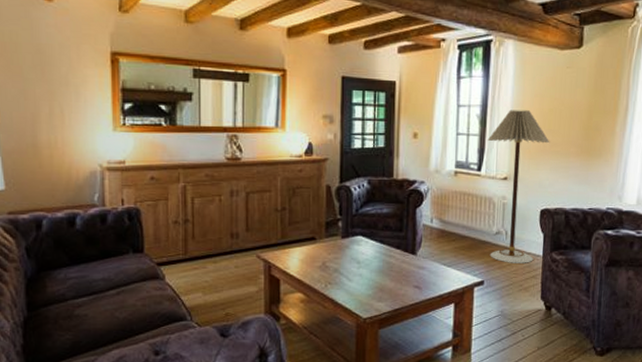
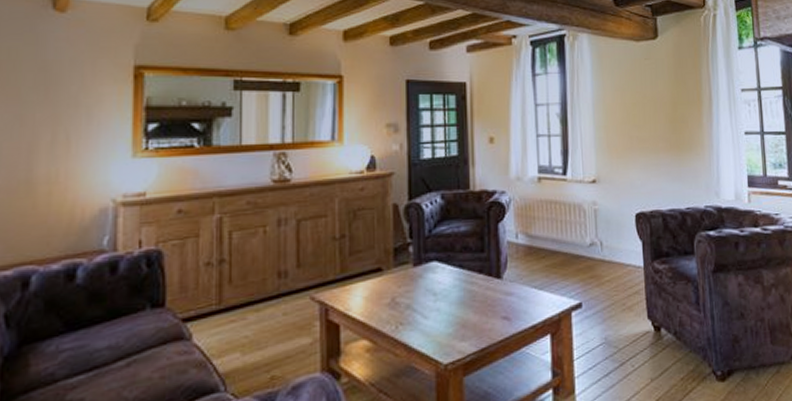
floor lamp: present [487,110,550,263] -> none [570,106,637,279]

